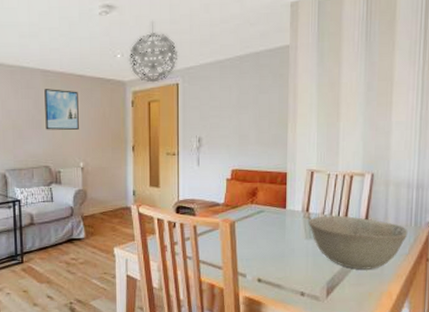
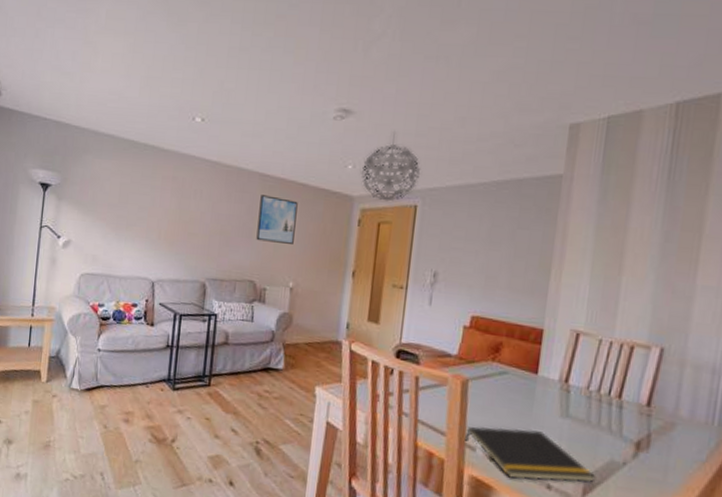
notepad: none [237,253,335,293] -> present [465,426,596,482]
bowl: present [308,216,408,270] -> none [566,391,708,473]

